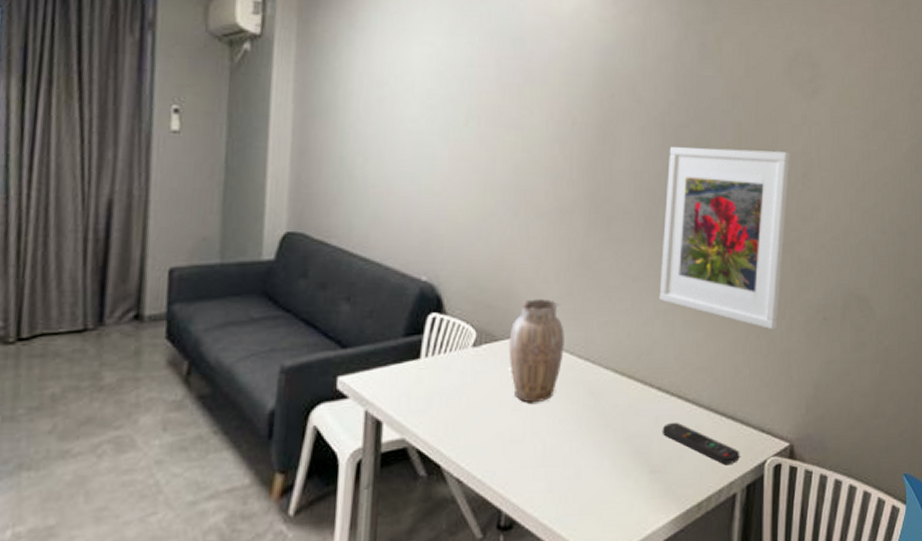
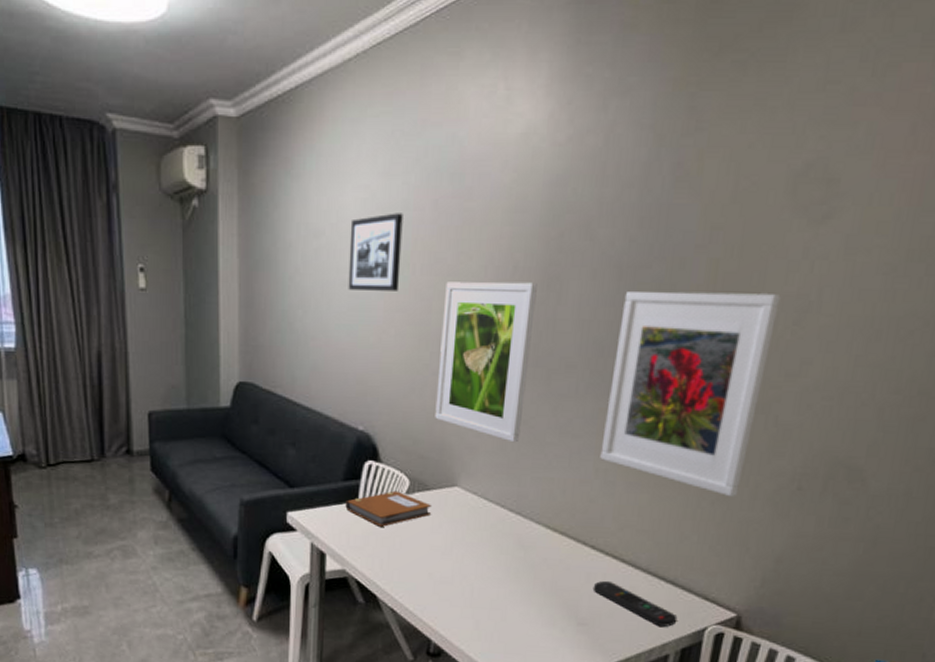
notebook: none [406,344,501,385] -> present [345,490,432,527]
picture frame: none [412,68,468,141] -> present [348,213,403,291]
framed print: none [501,134,594,288] -> present [435,281,537,443]
vase: present [508,299,565,402] -> none [440,452,496,549]

